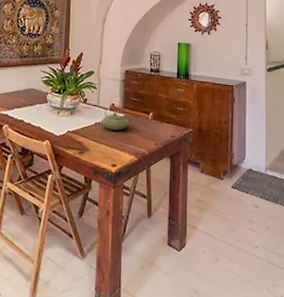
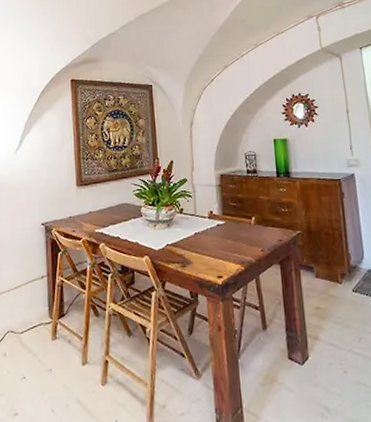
teapot: present [101,104,132,130] -> none [200,212,234,239]

